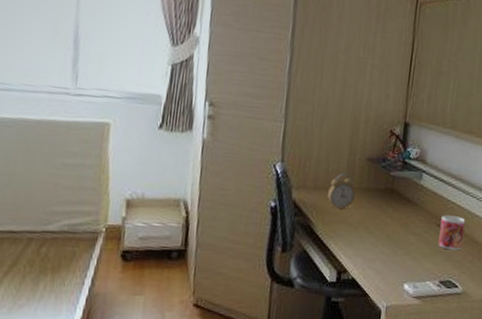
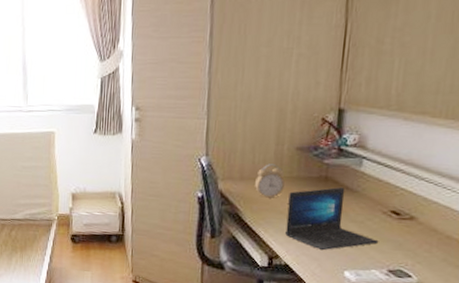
laptop: none [354,200,433,264] -> present [285,187,379,251]
mug: present [438,215,466,251] -> none [385,202,420,239]

